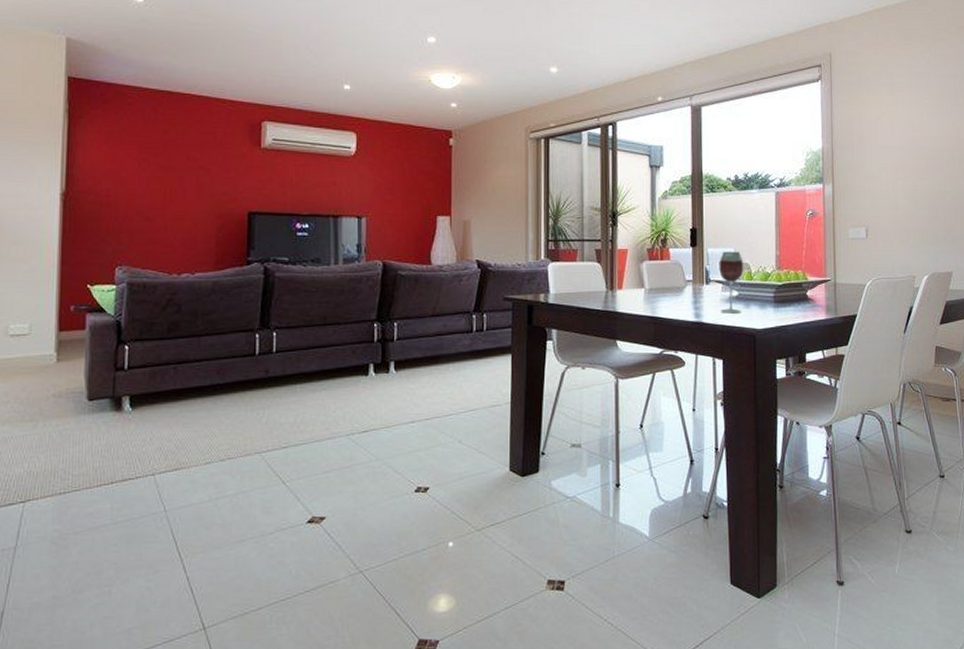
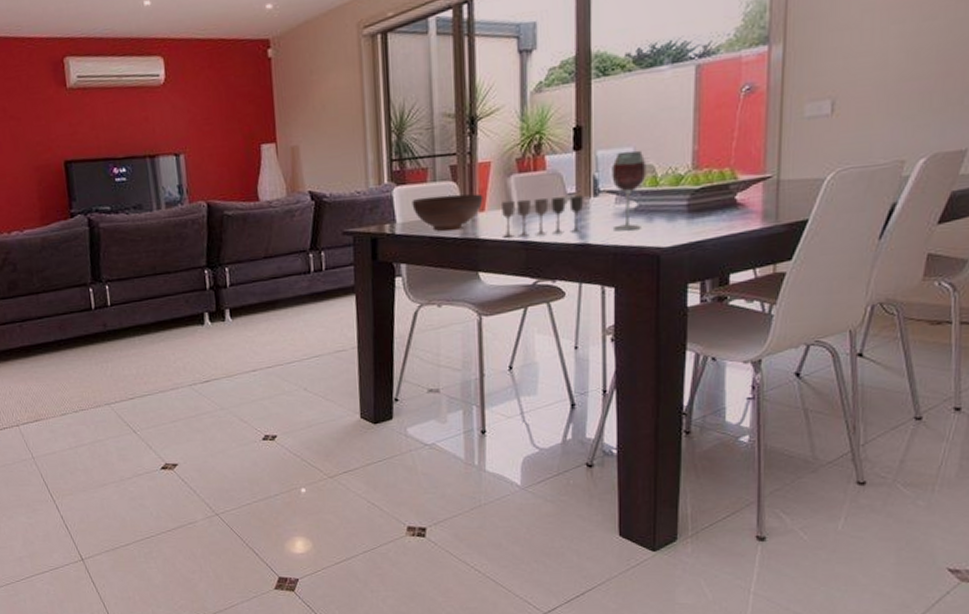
bowl: none [563,273,621,304] -> present [412,193,484,232]
wine glass: none [636,282,699,313] -> present [502,195,584,238]

